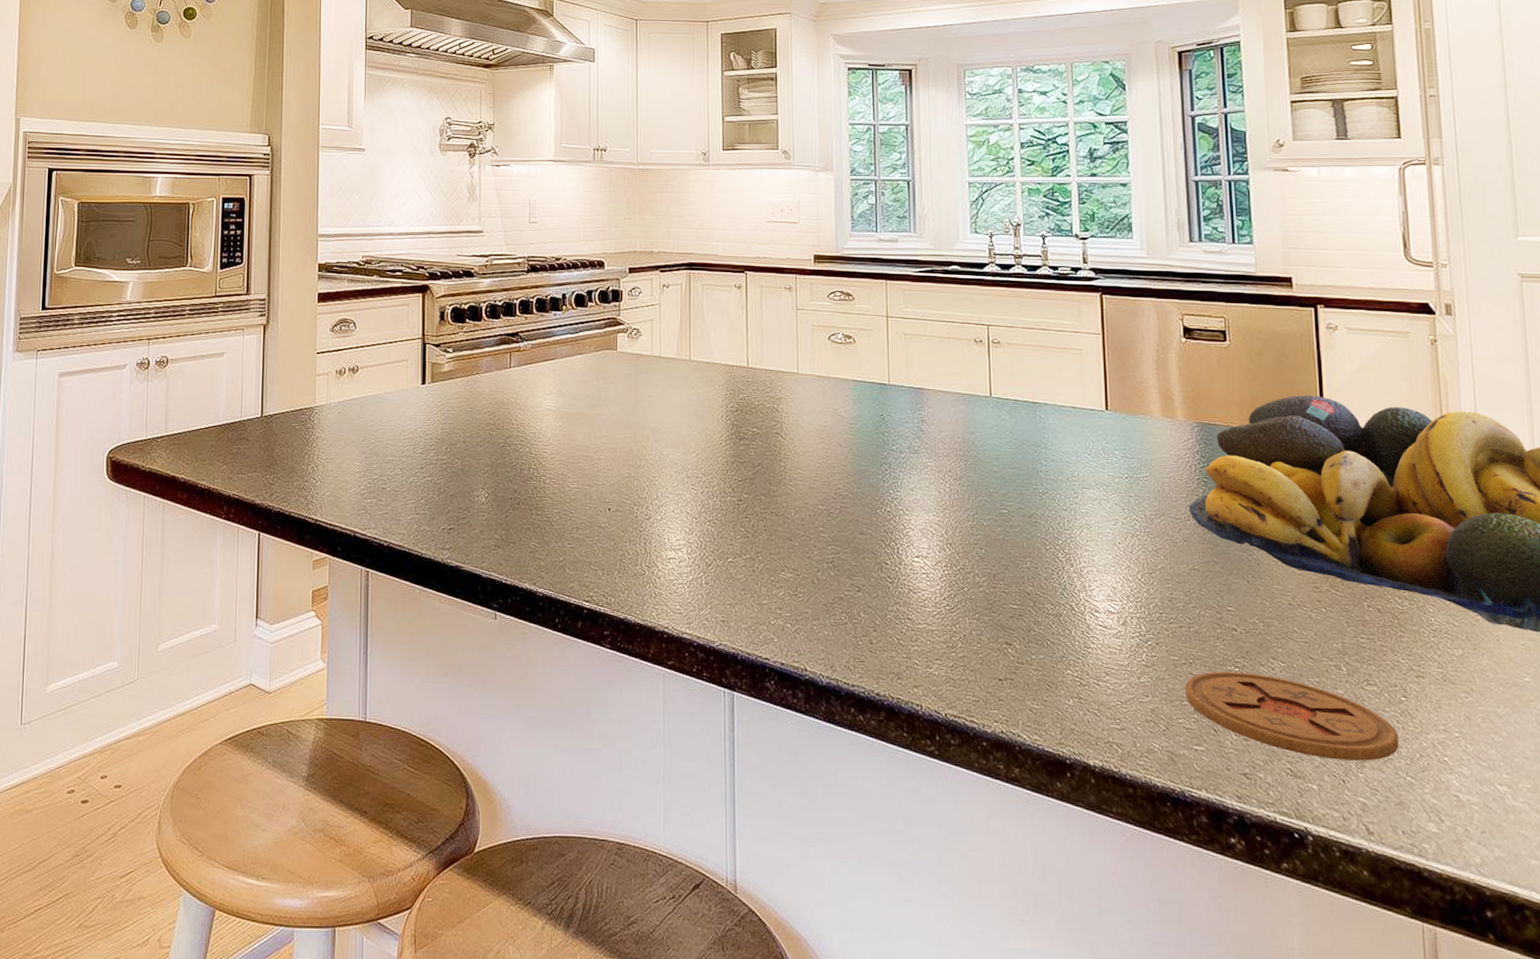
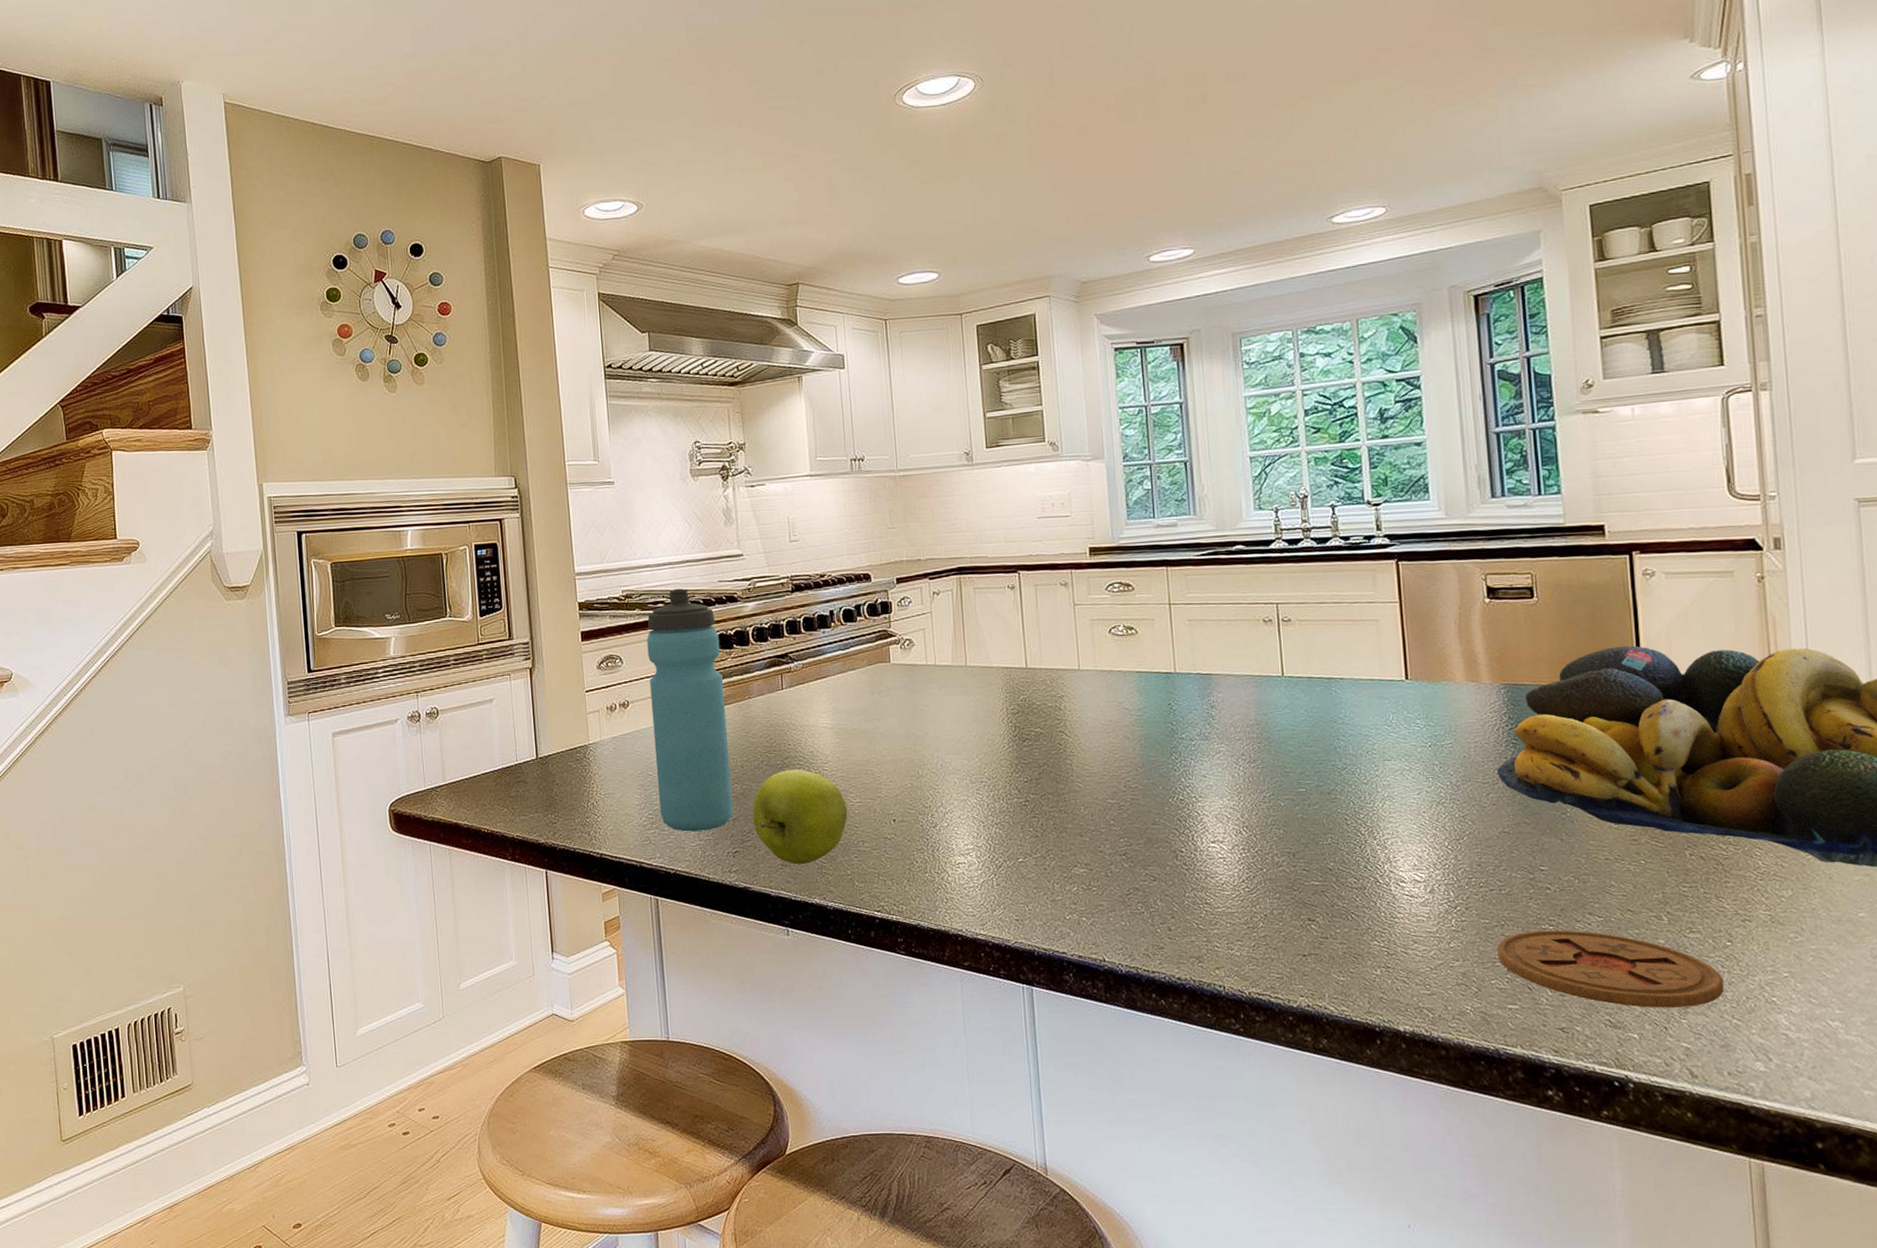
water bottle: none [379,259,453,505] -> present [647,588,733,832]
apple: none [470,448,564,547] -> present [752,769,848,865]

